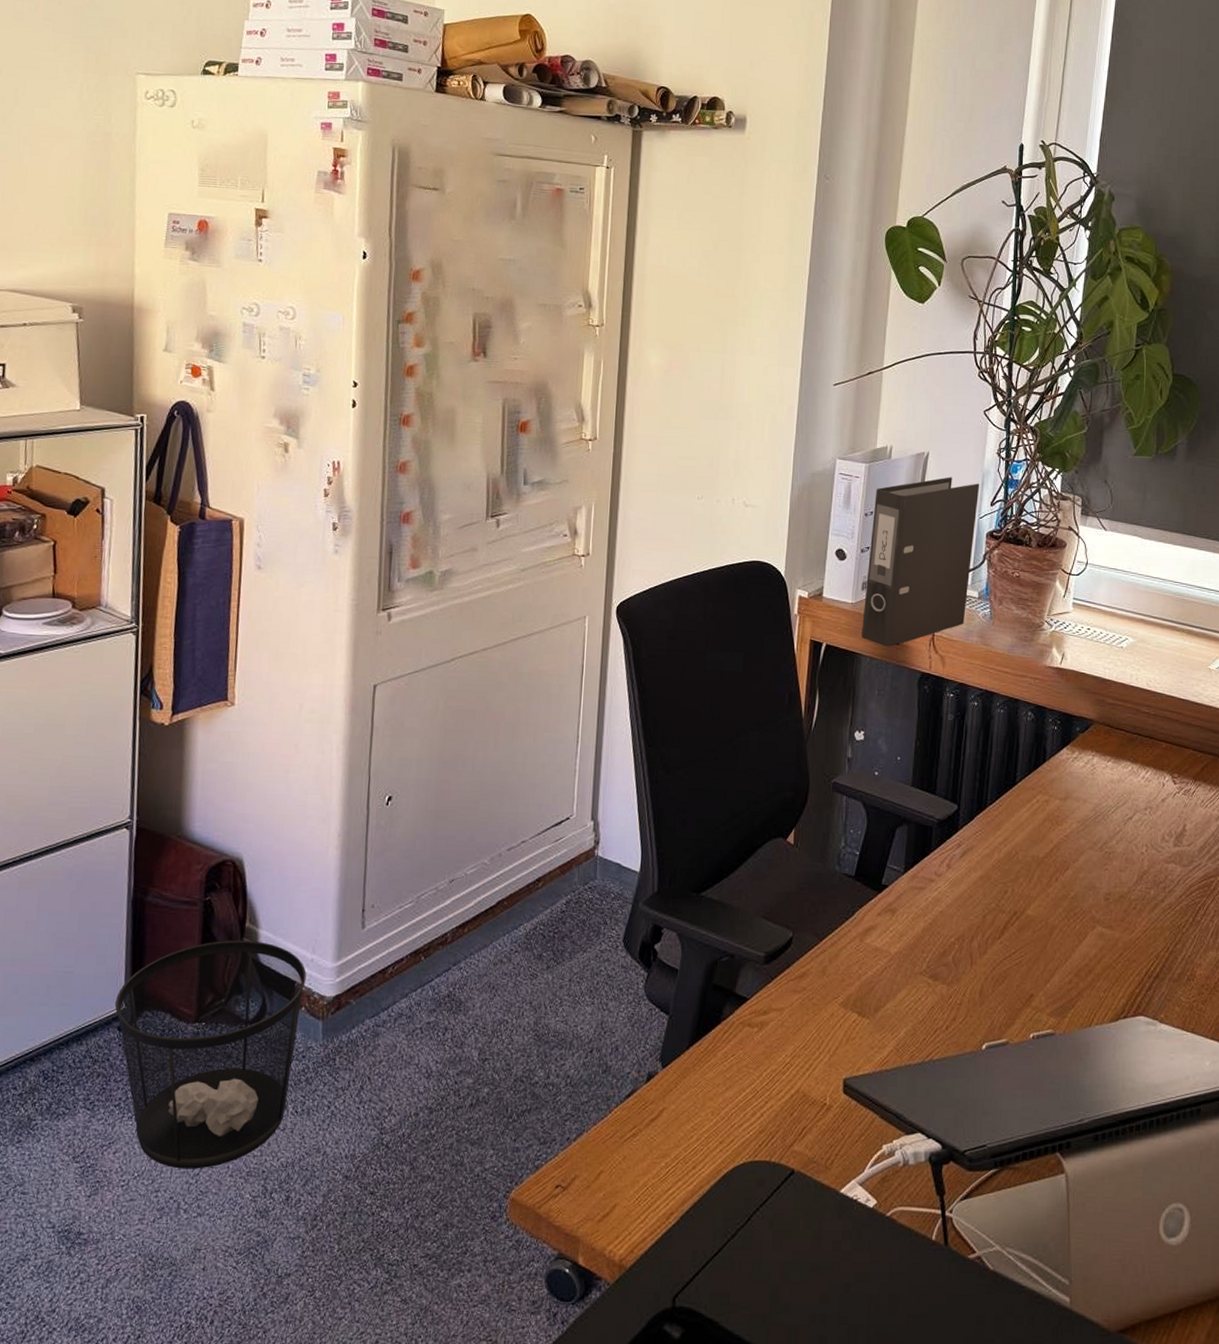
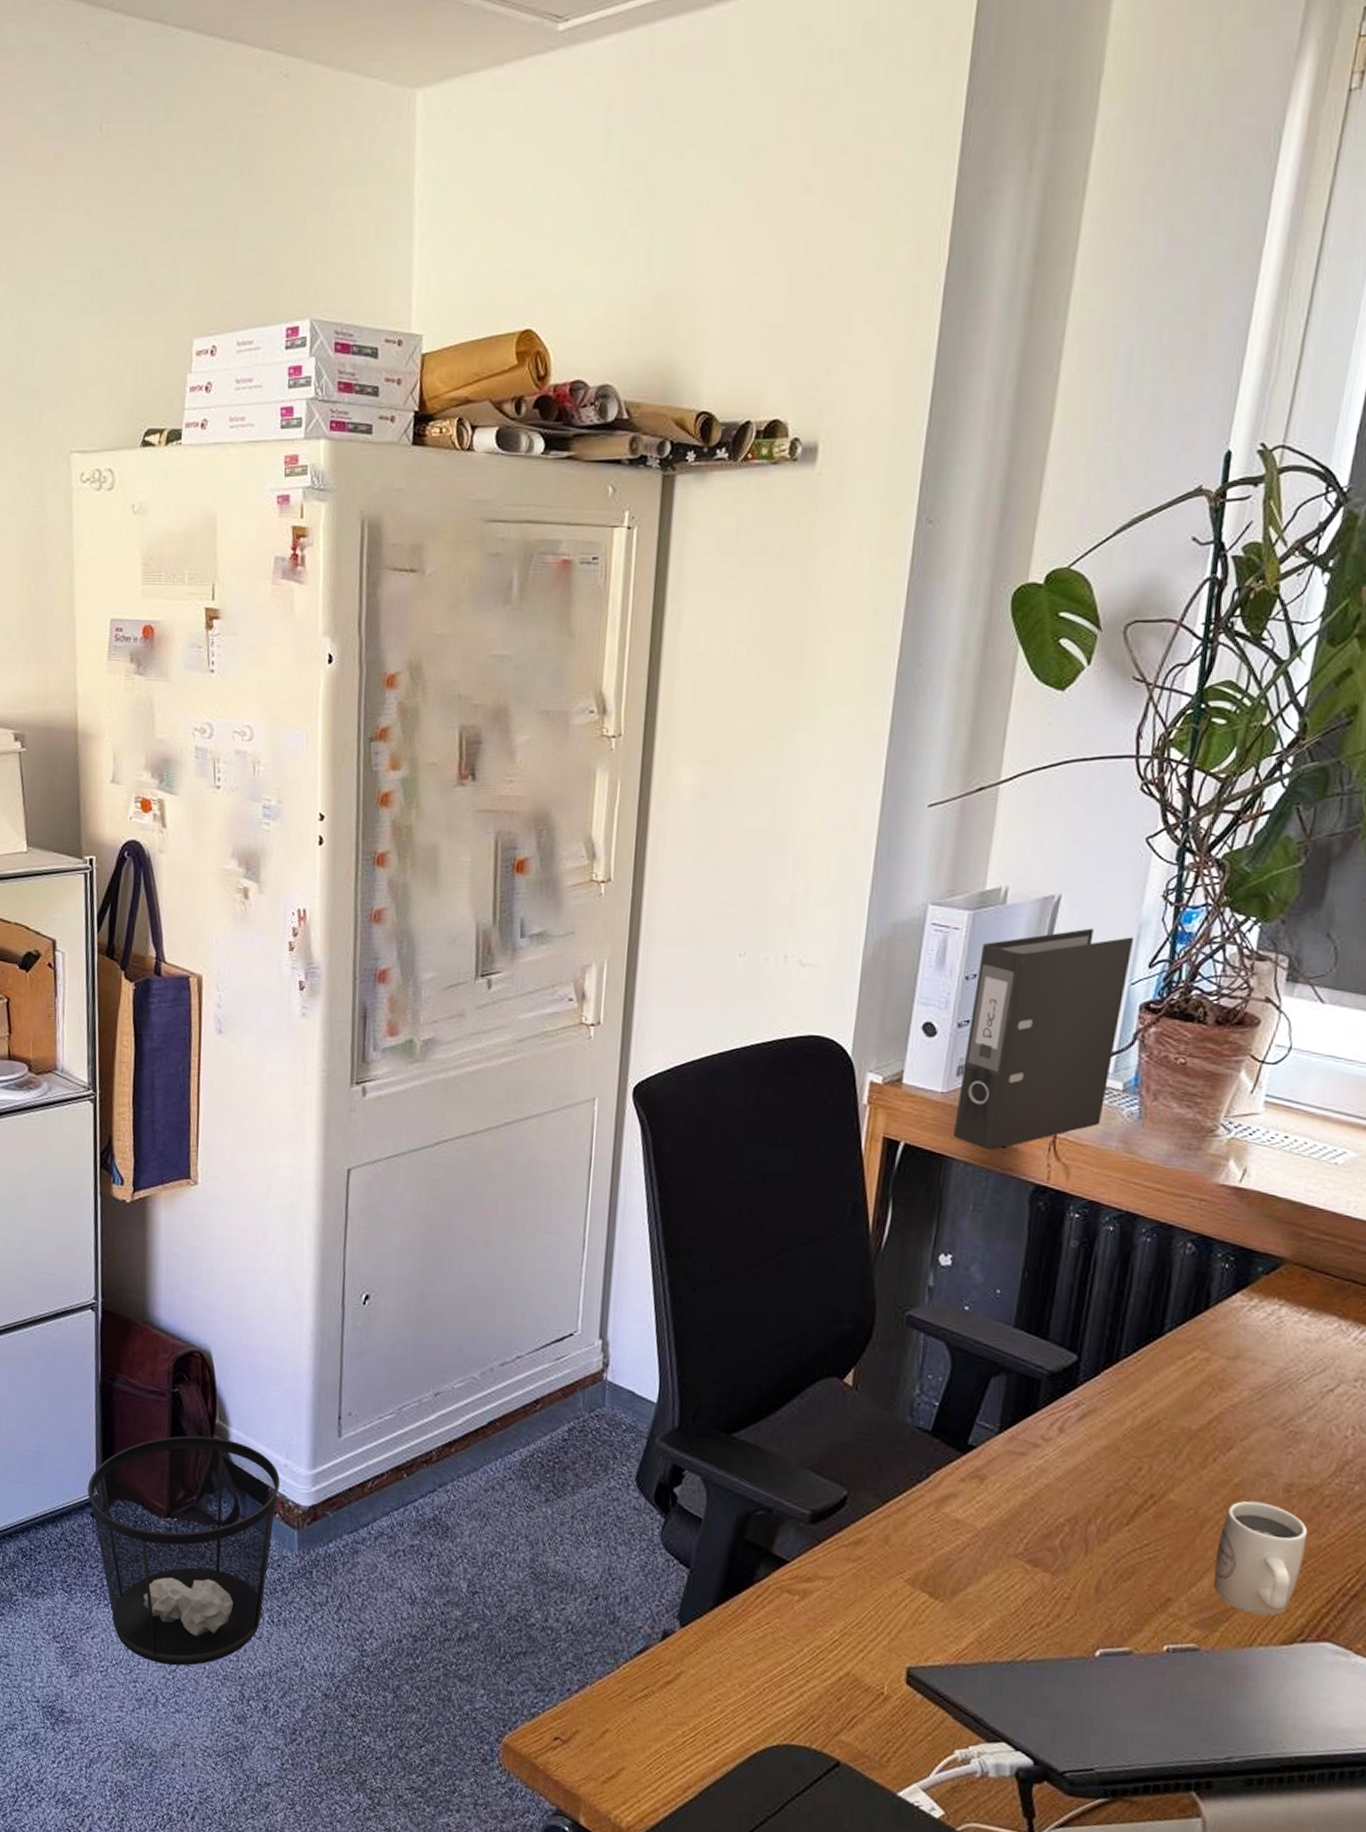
mug: none [1061,909,1122,1001] -> present [1213,1500,1308,1617]

